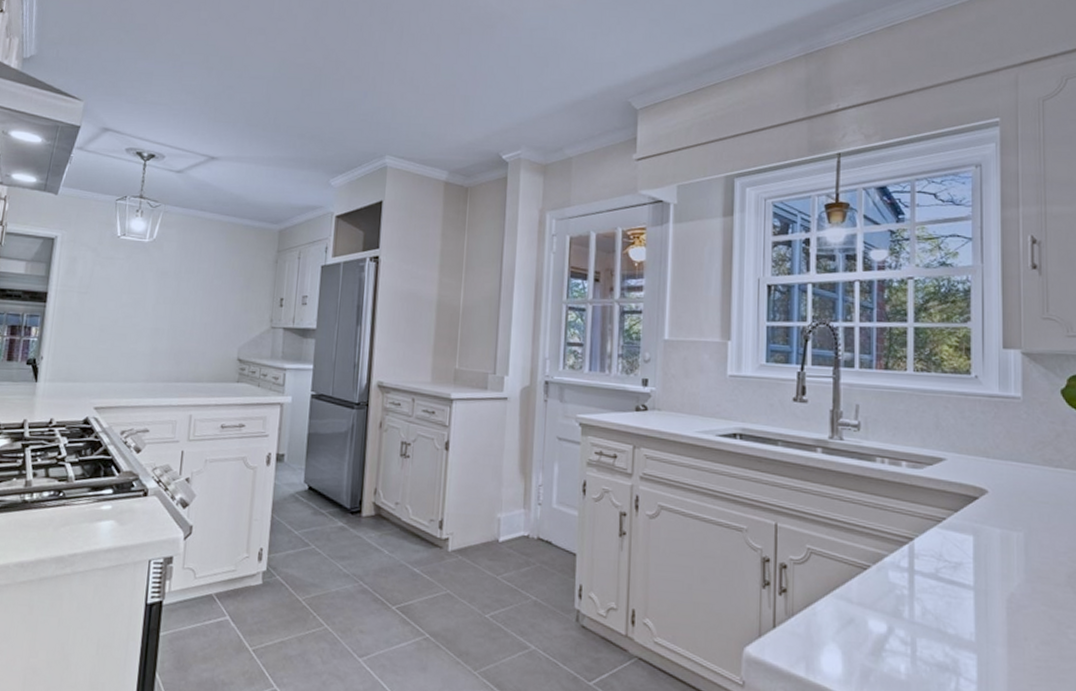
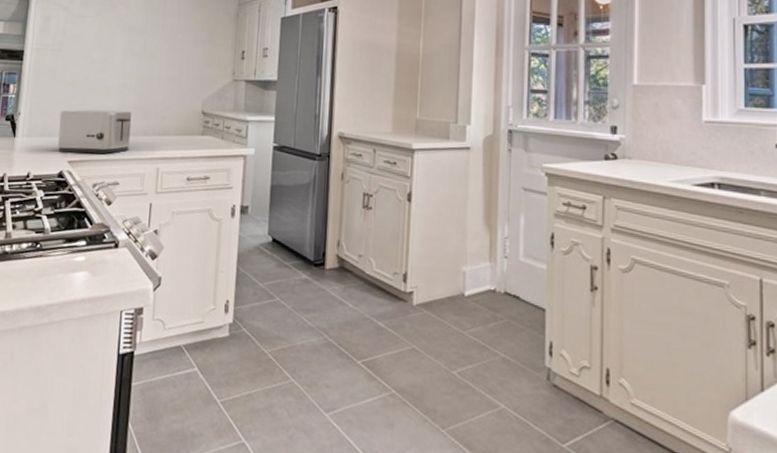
toaster: none [83,354,164,401] -> present [57,109,132,155]

